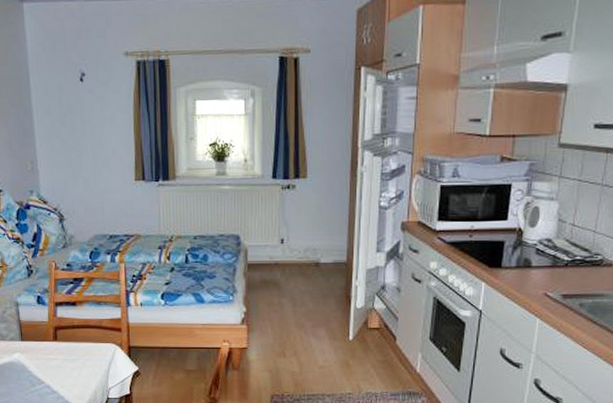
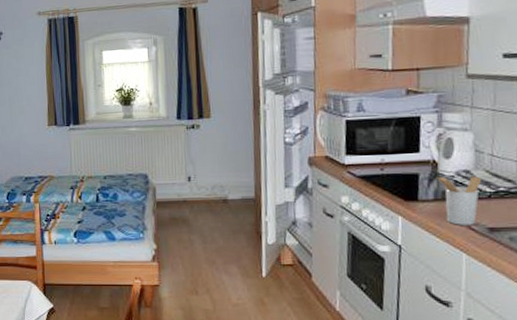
utensil holder: none [521,244,562,292] -> present [437,176,482,225]

